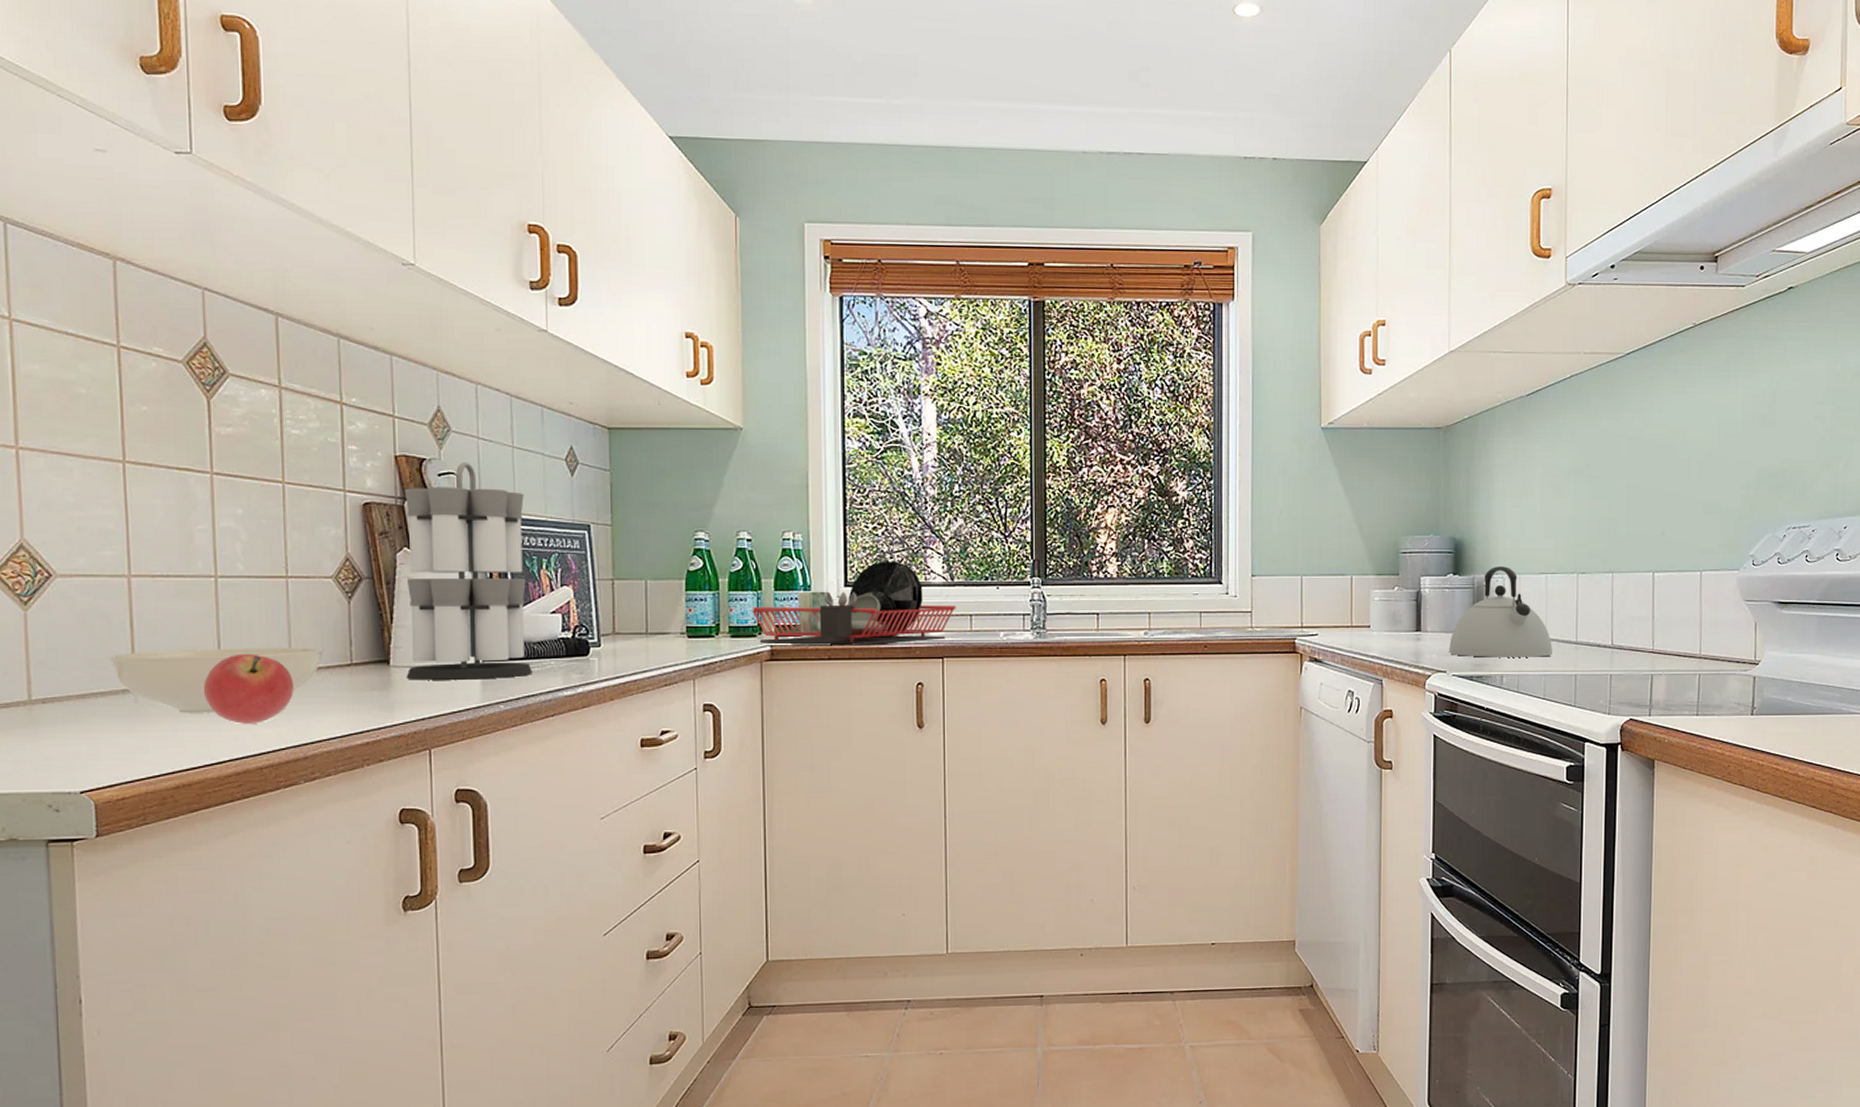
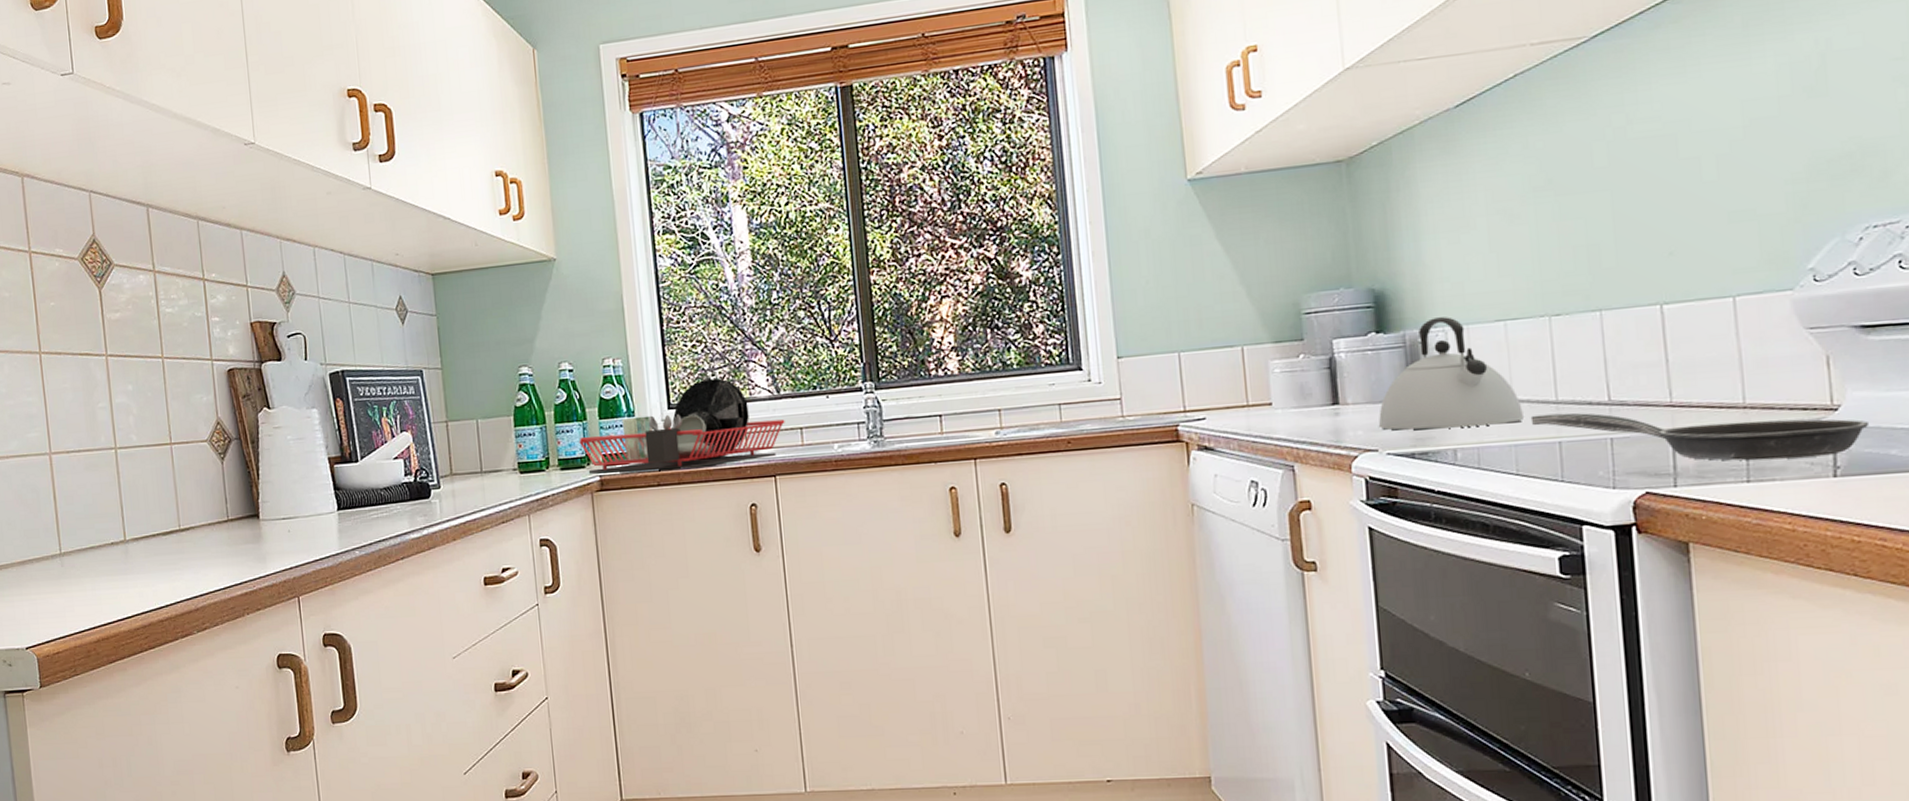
bowl: present [108,647,324,713] -> none [39,507,205,574]
fruit: present [203,653,294,725] -> none [112,516,183,581]
spice rack: present [405,462,532,680] -> none [261,321,381,532]
frying pan: none [1557,652,1776,699] -> present [1530,413,1868,461]

